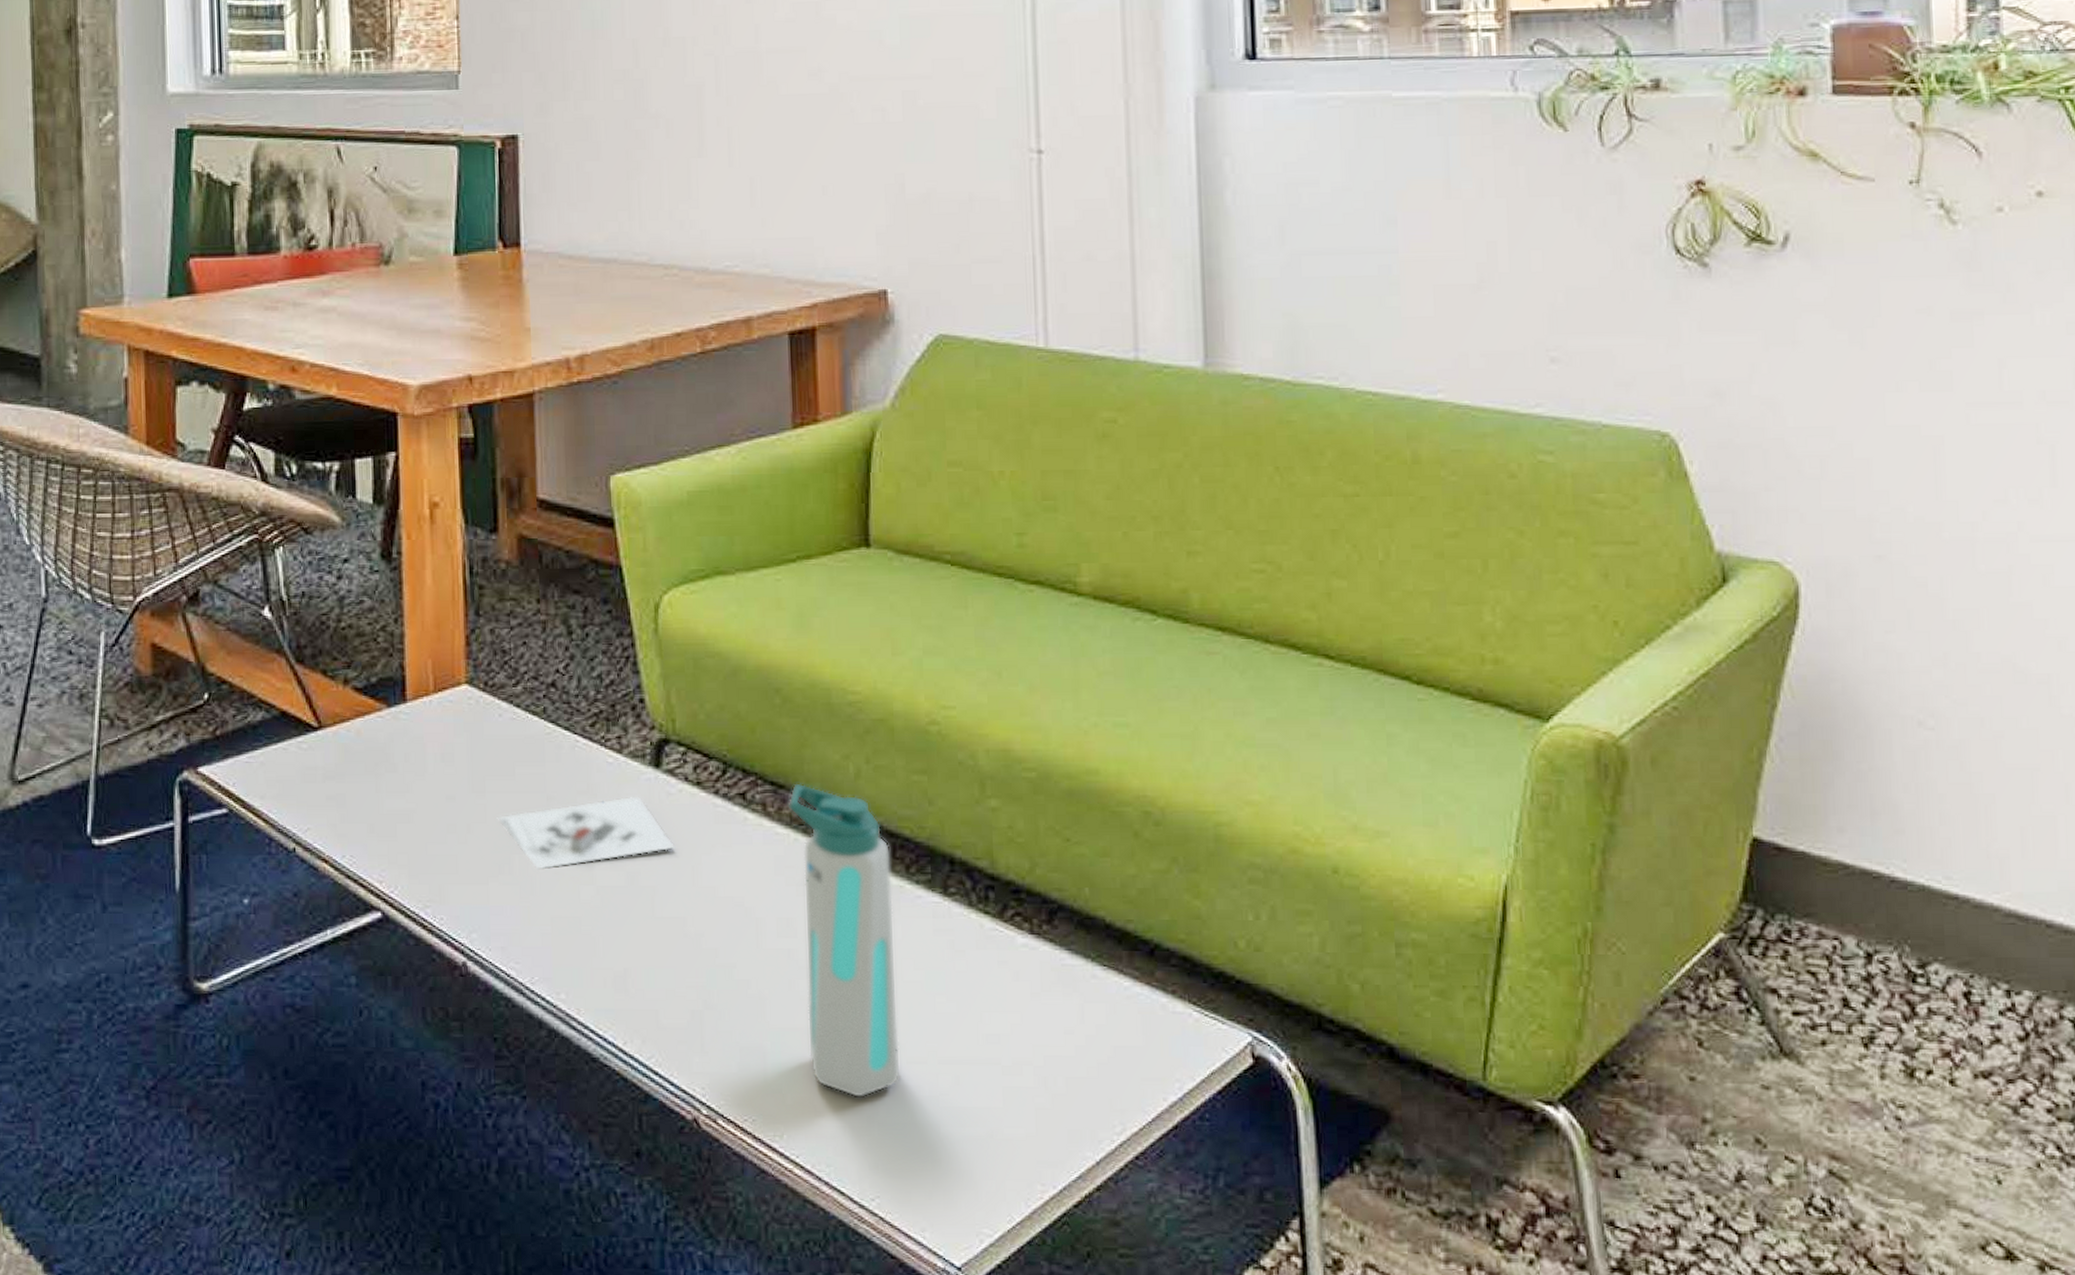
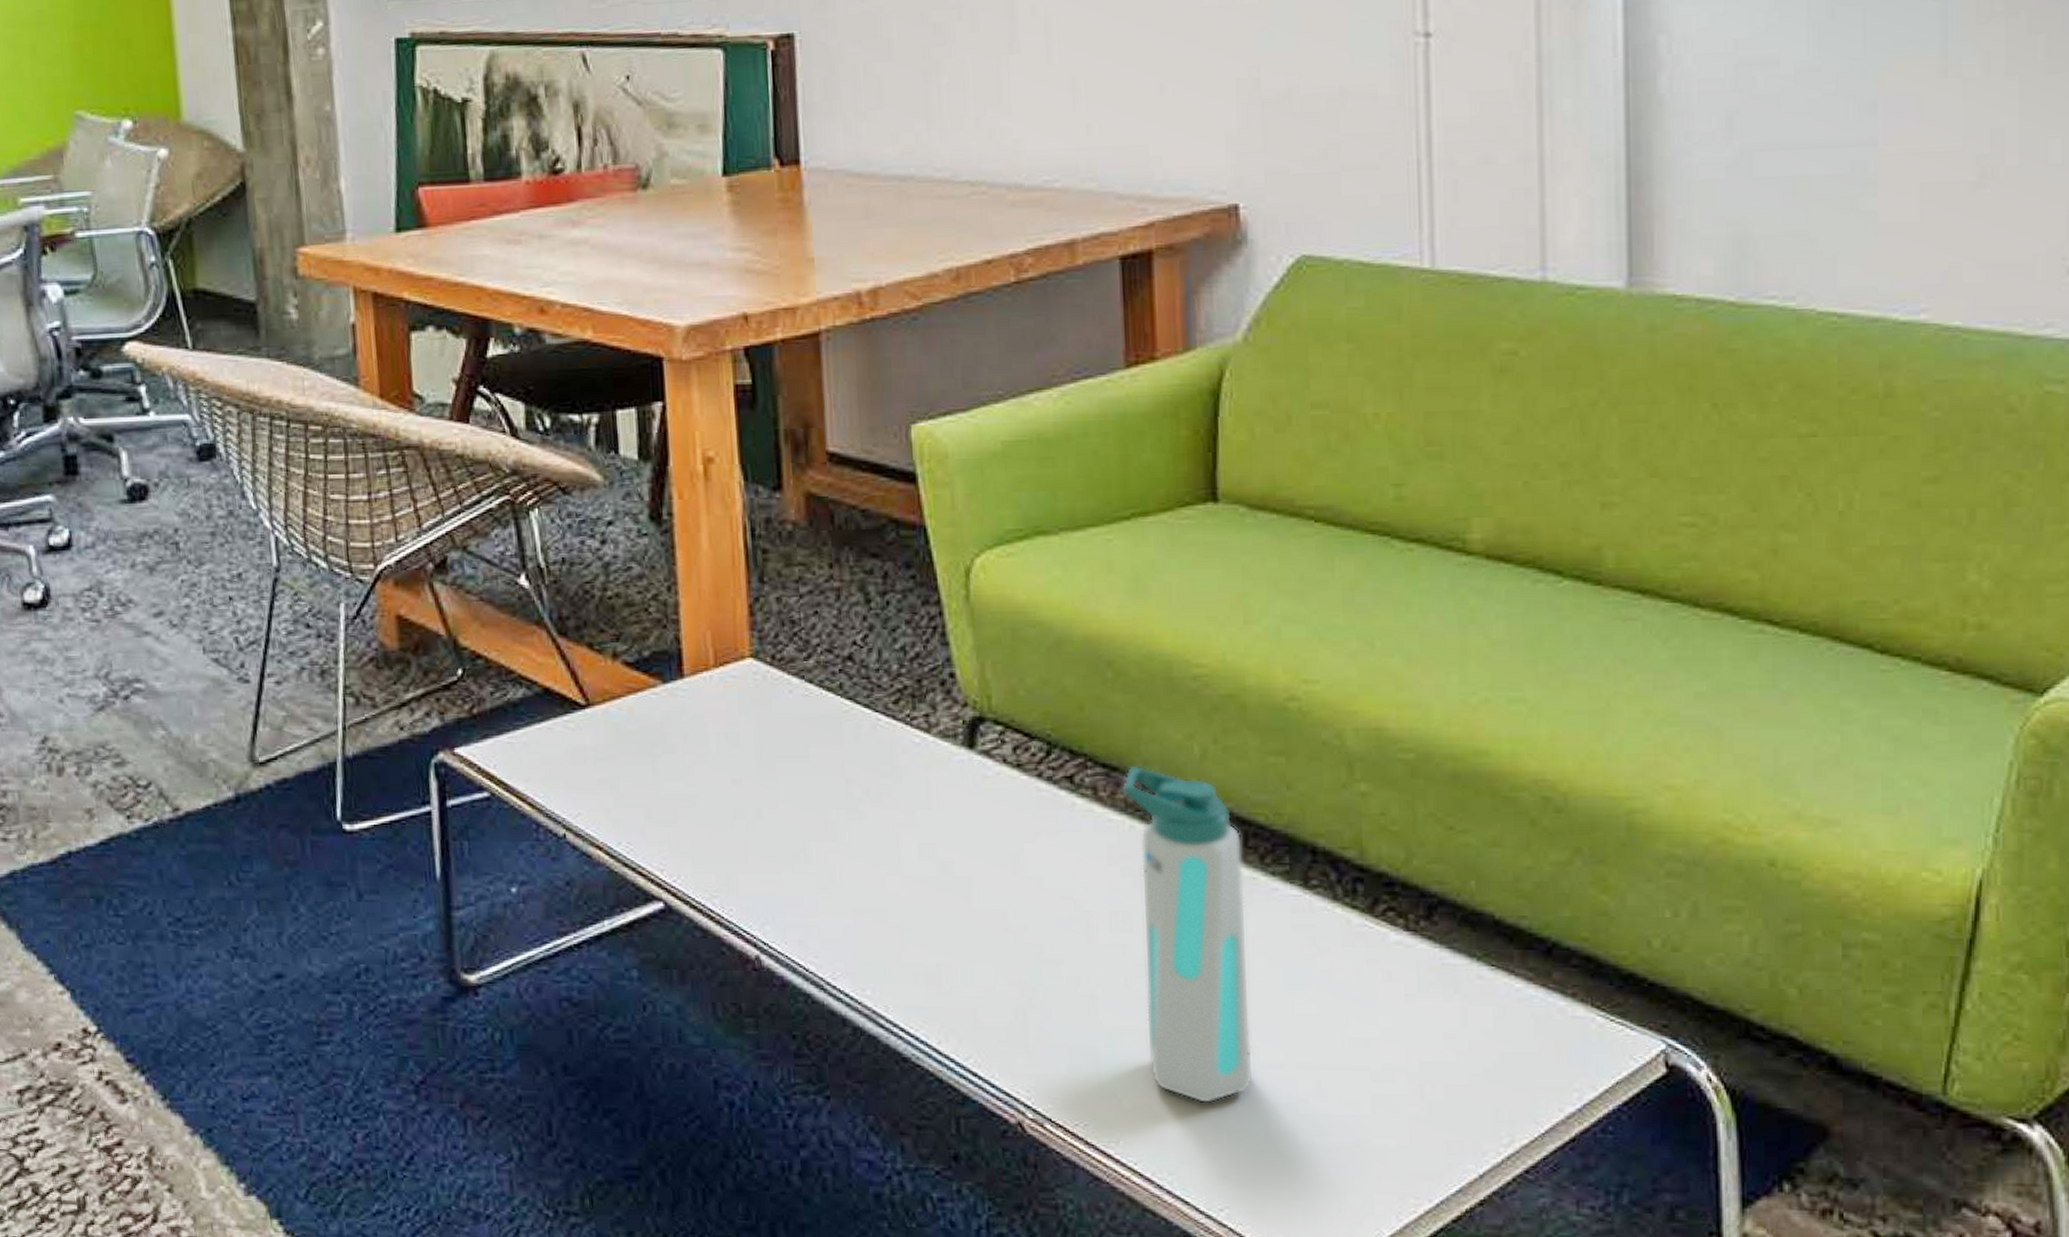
architectural model: present [497,795,676,871] -> none [789,778,993,860]

